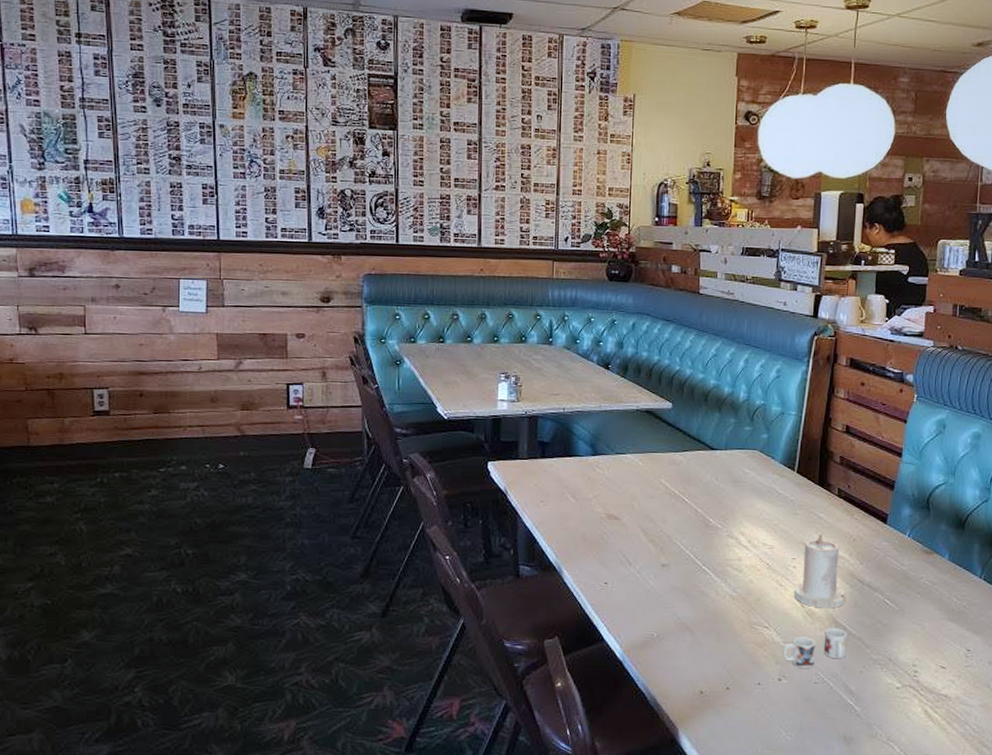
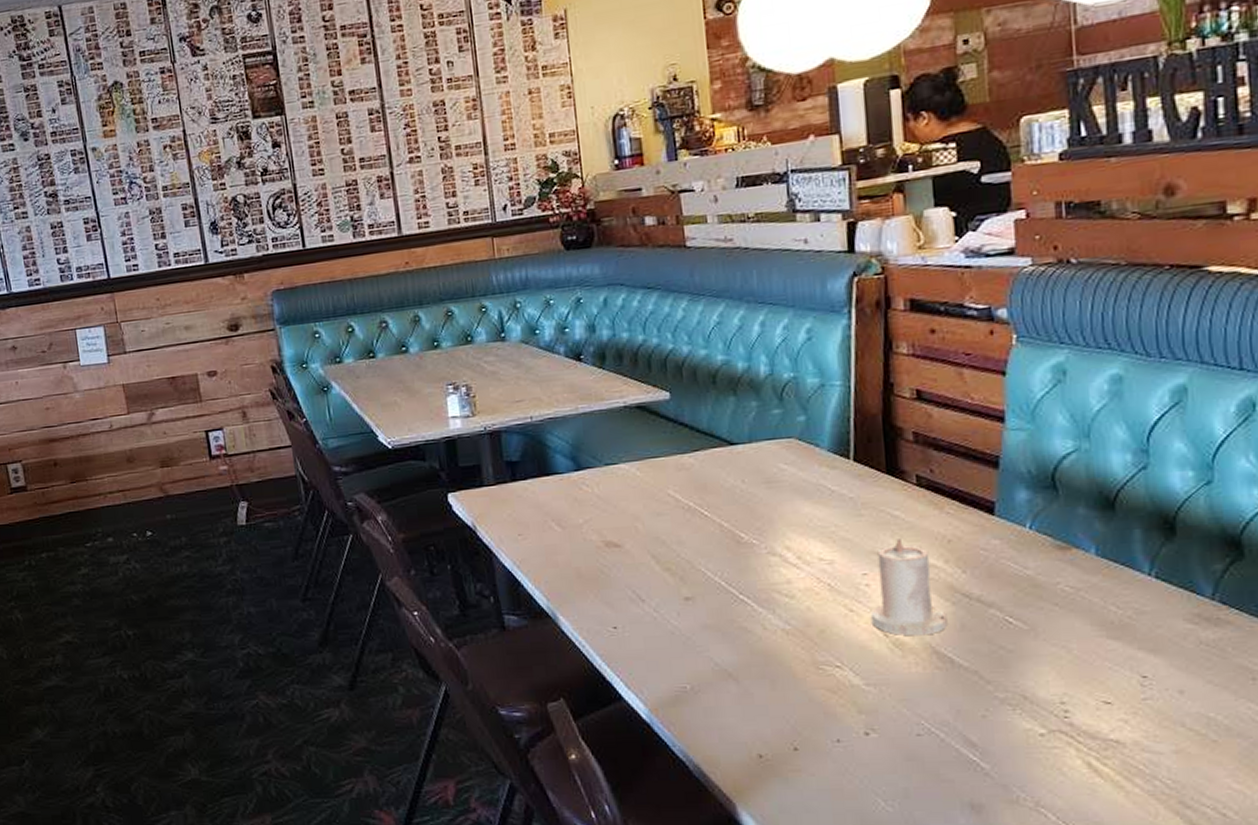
mug: present [783,628,848,668] -> none [866,660,959,717]

